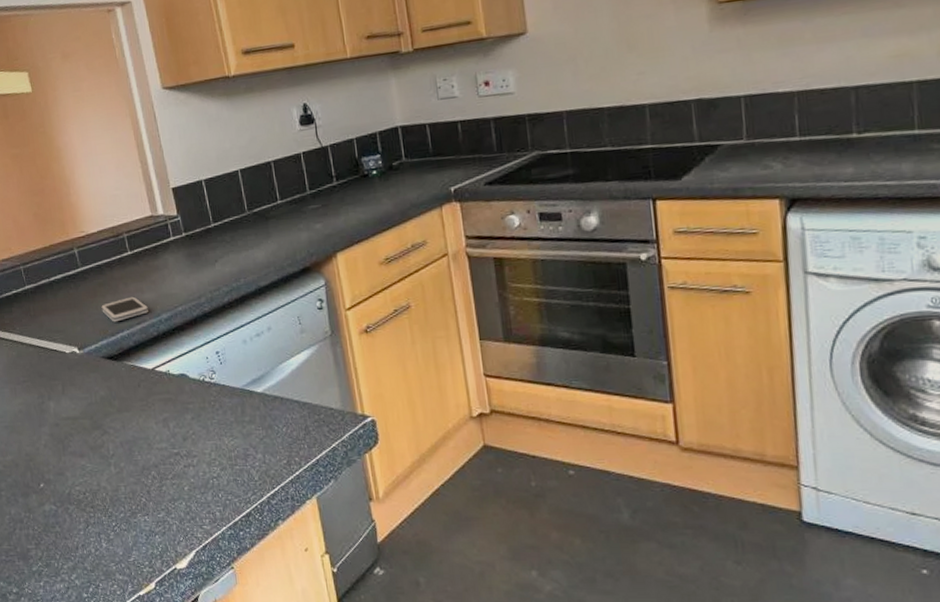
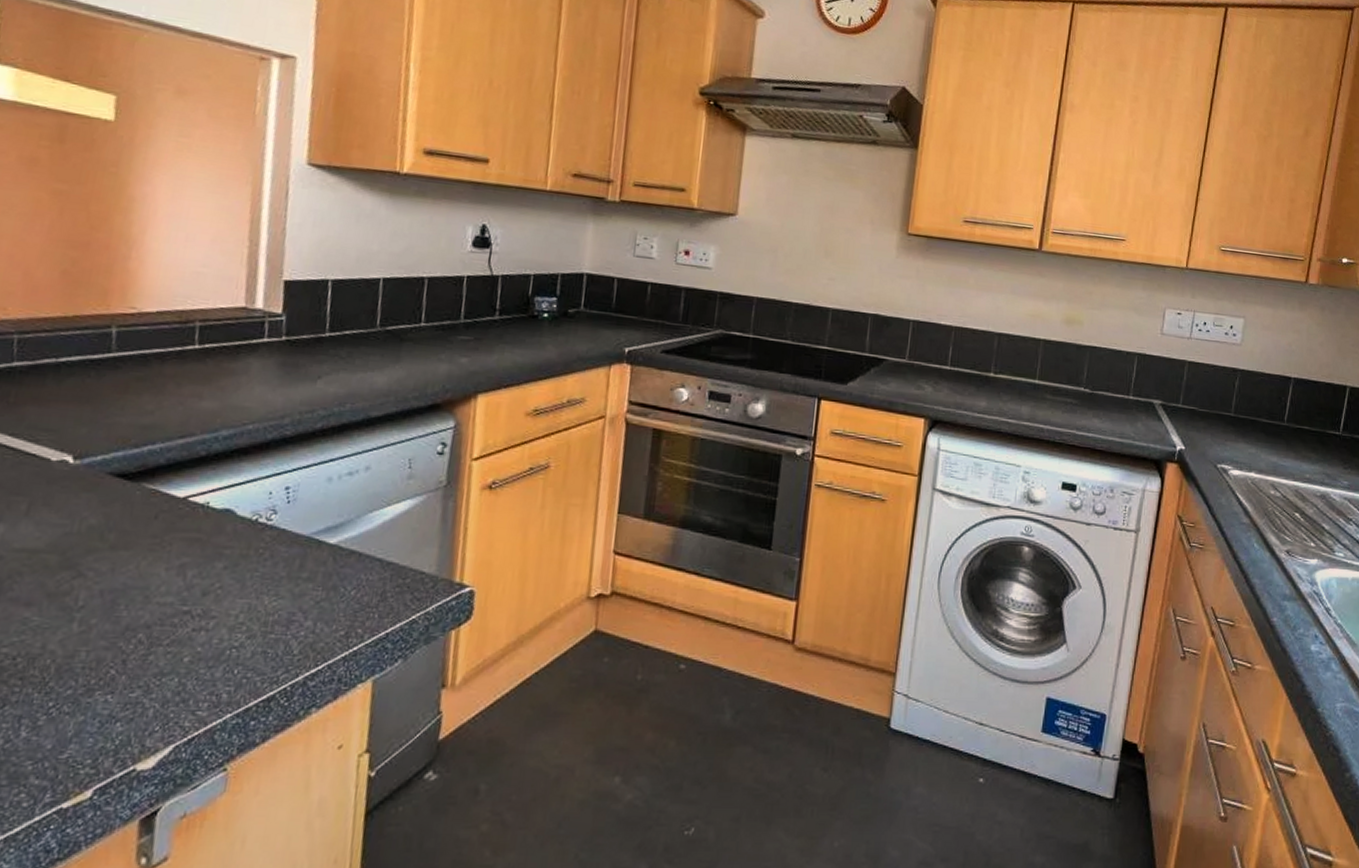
smartphone: present [101,296,148,322] -> none [129,401,203,431]

